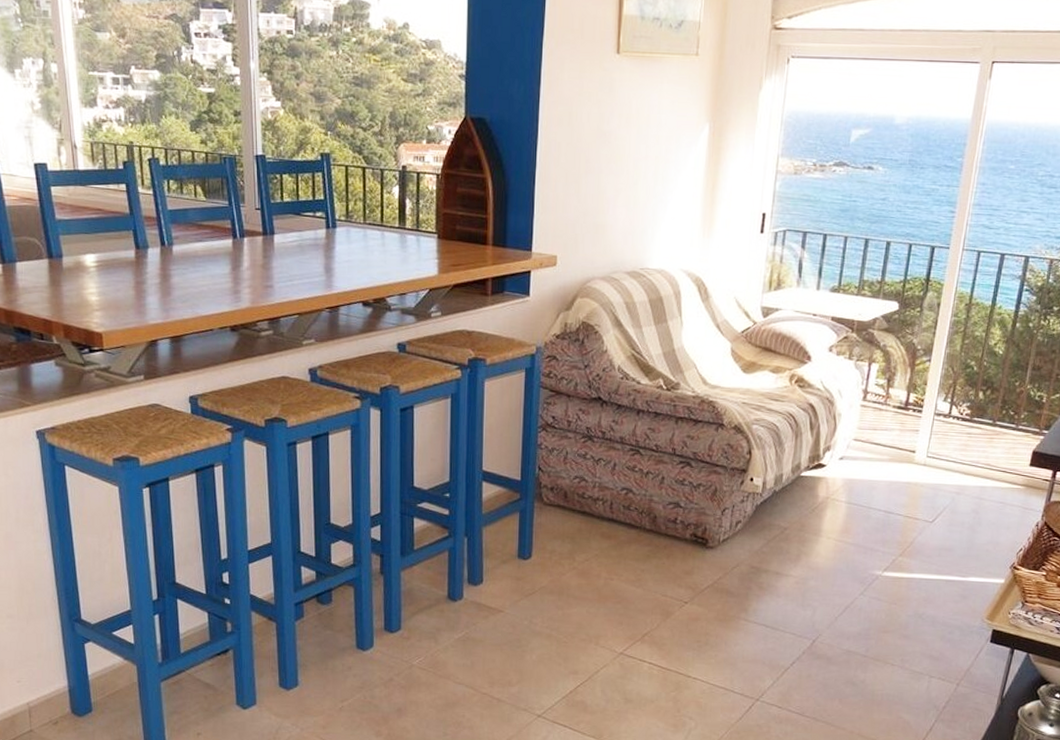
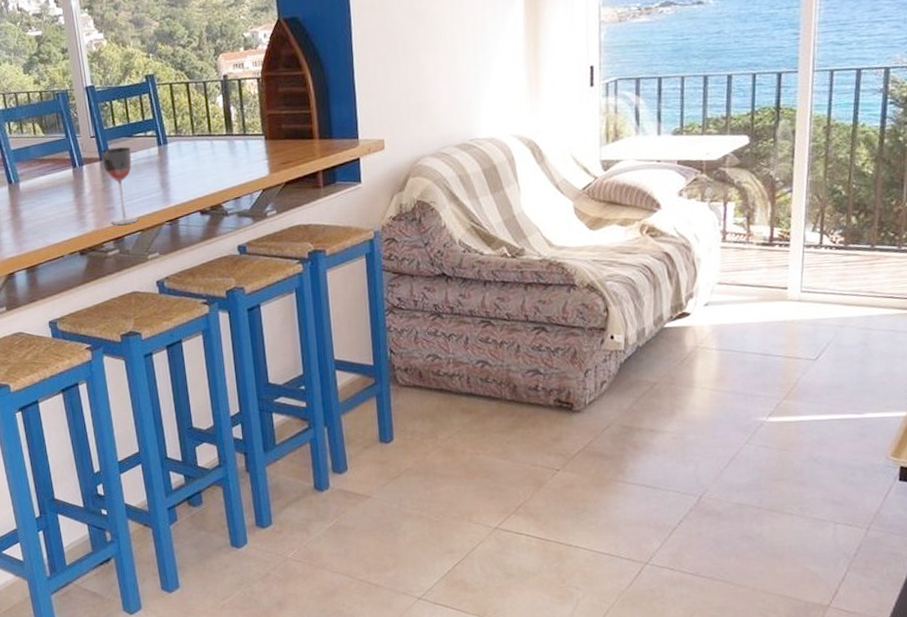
wineglass: none [265,223,297,305] -> present [101,146,139,225]

